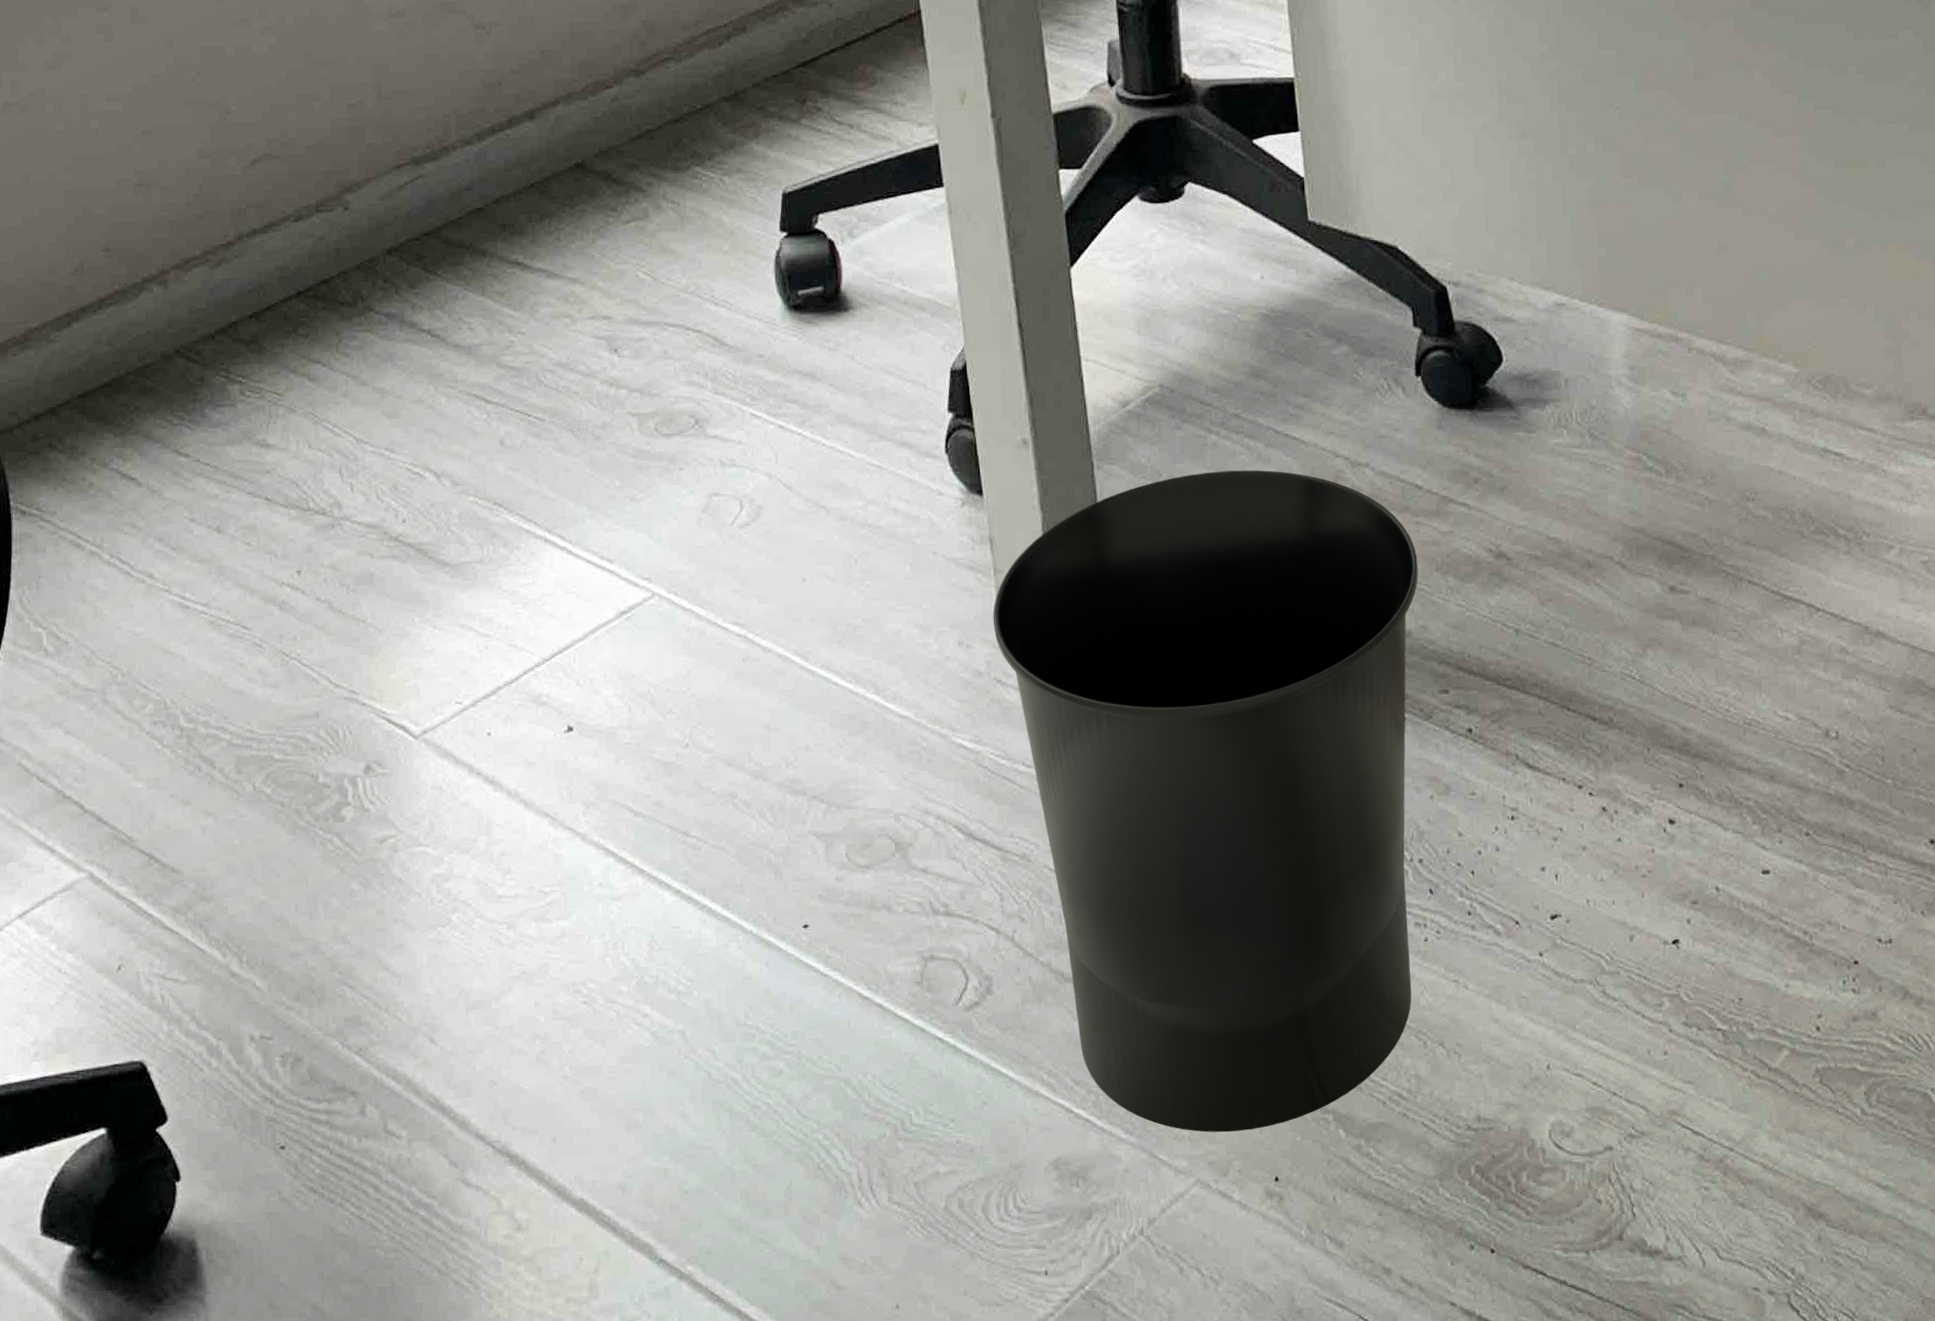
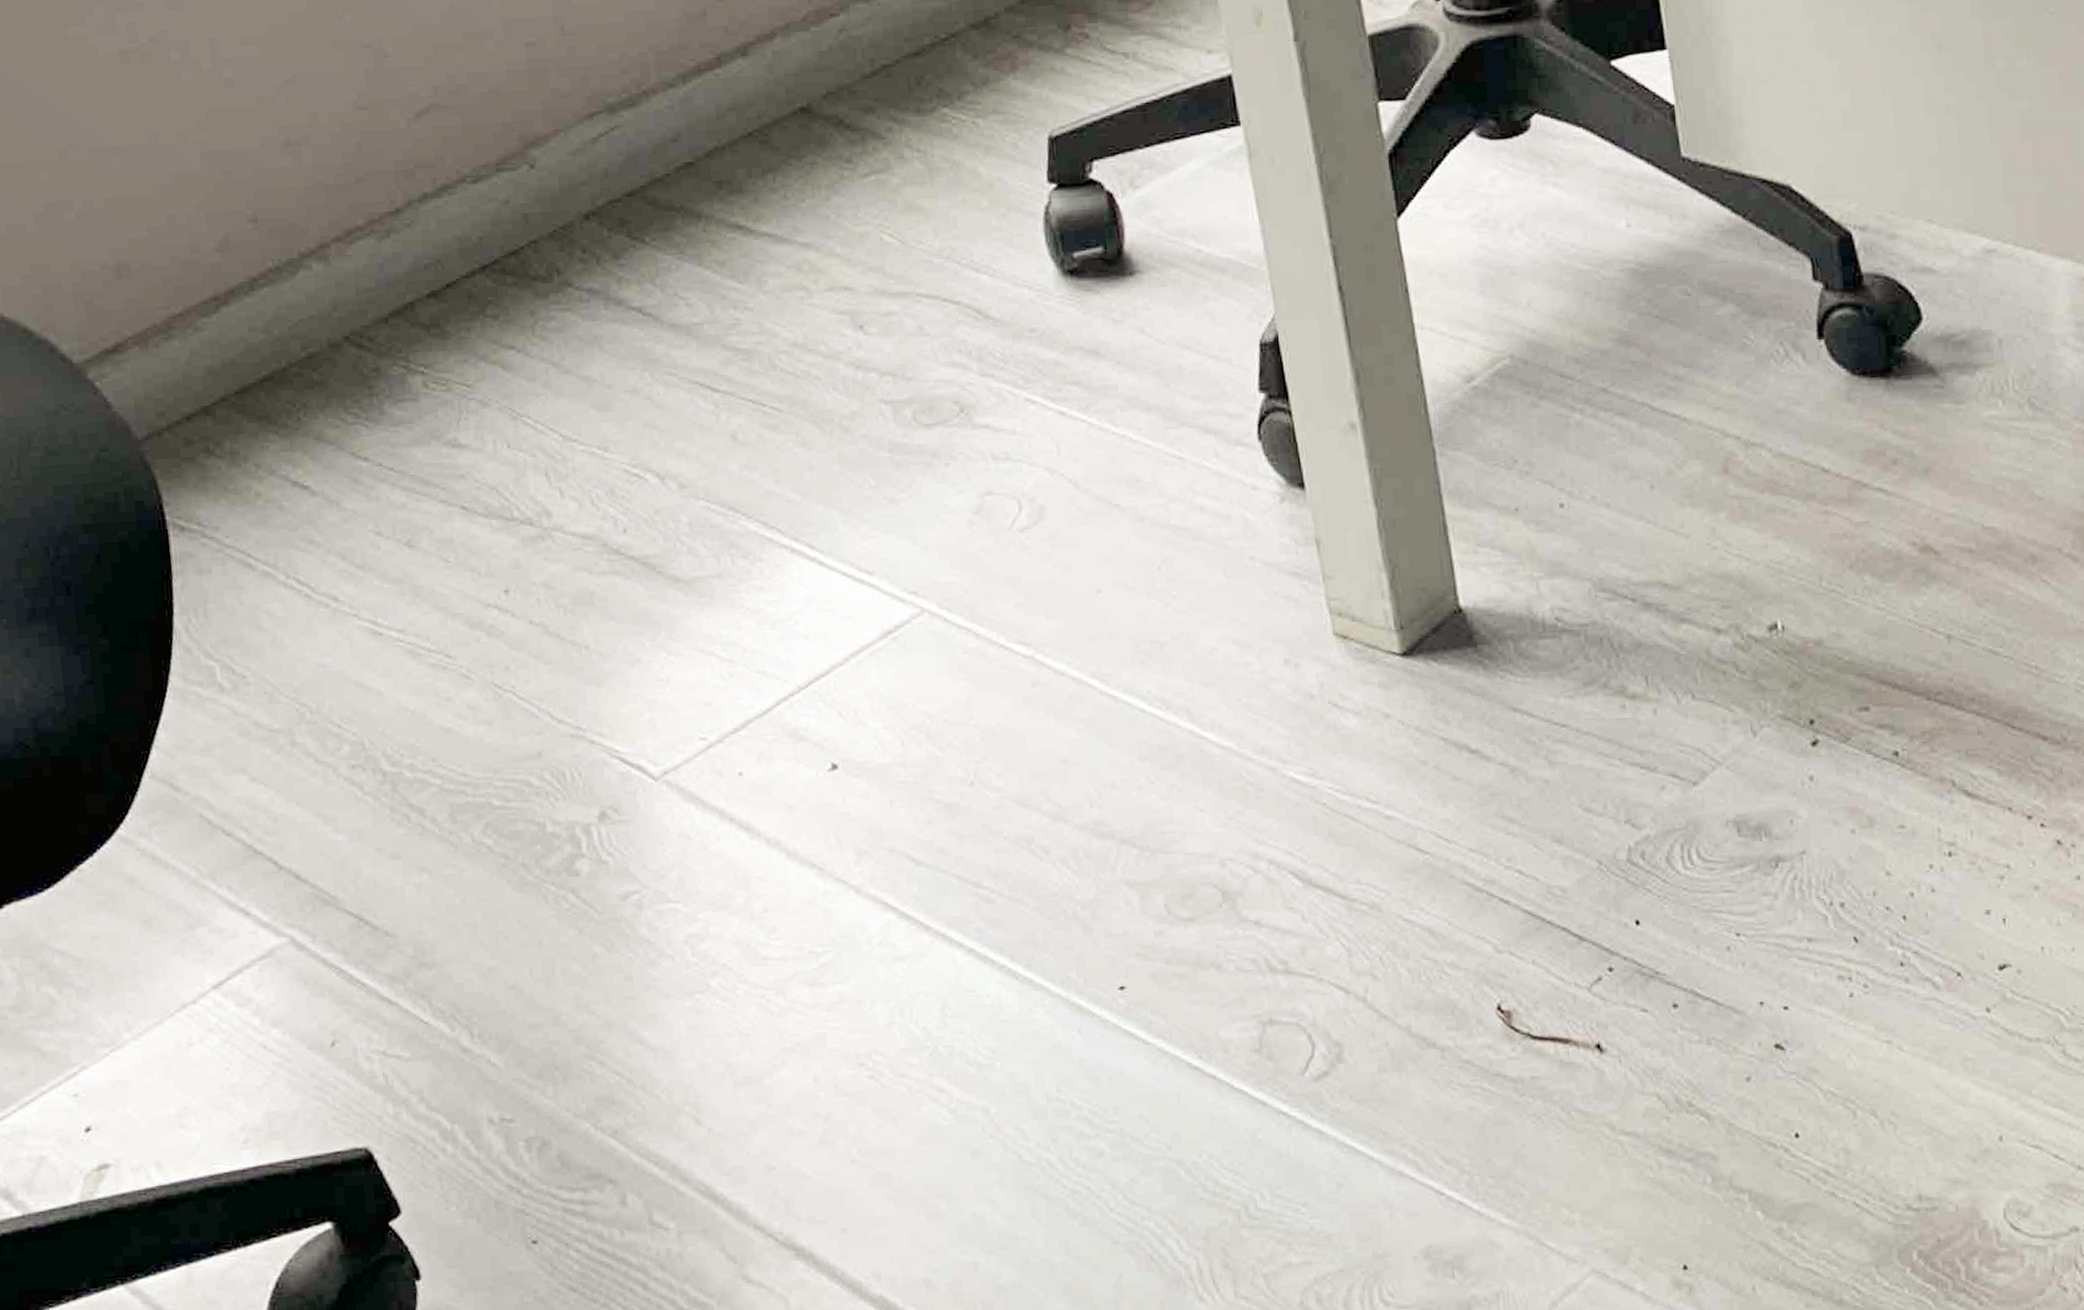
waste bin: present [993,470,1418,1132] -> none [1323,453,1837,1216]

